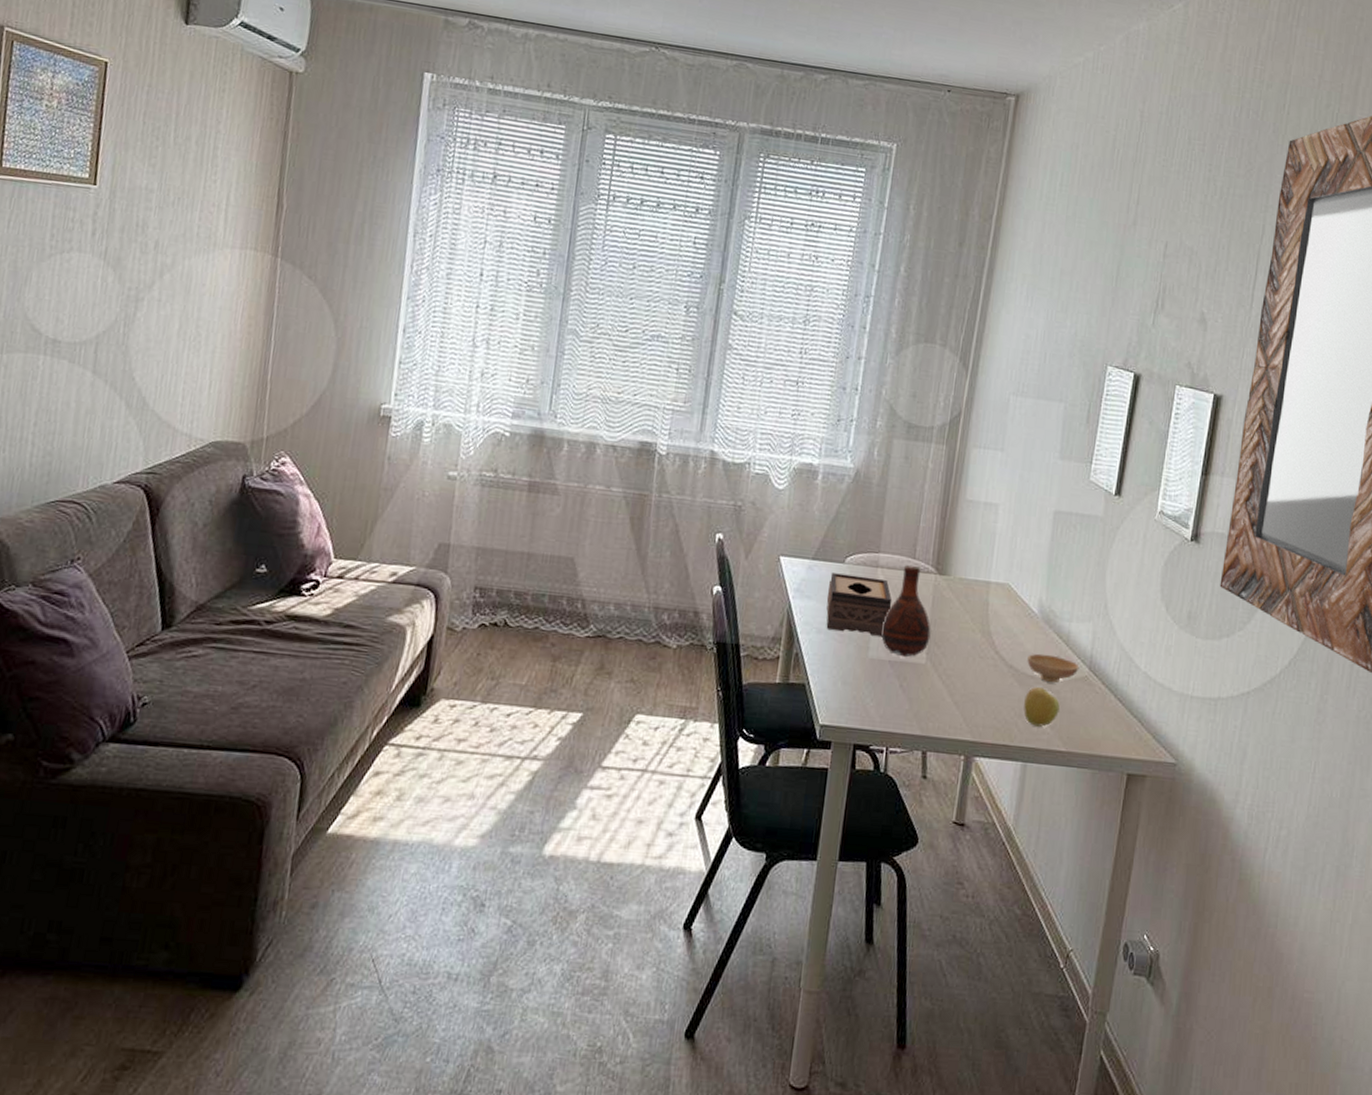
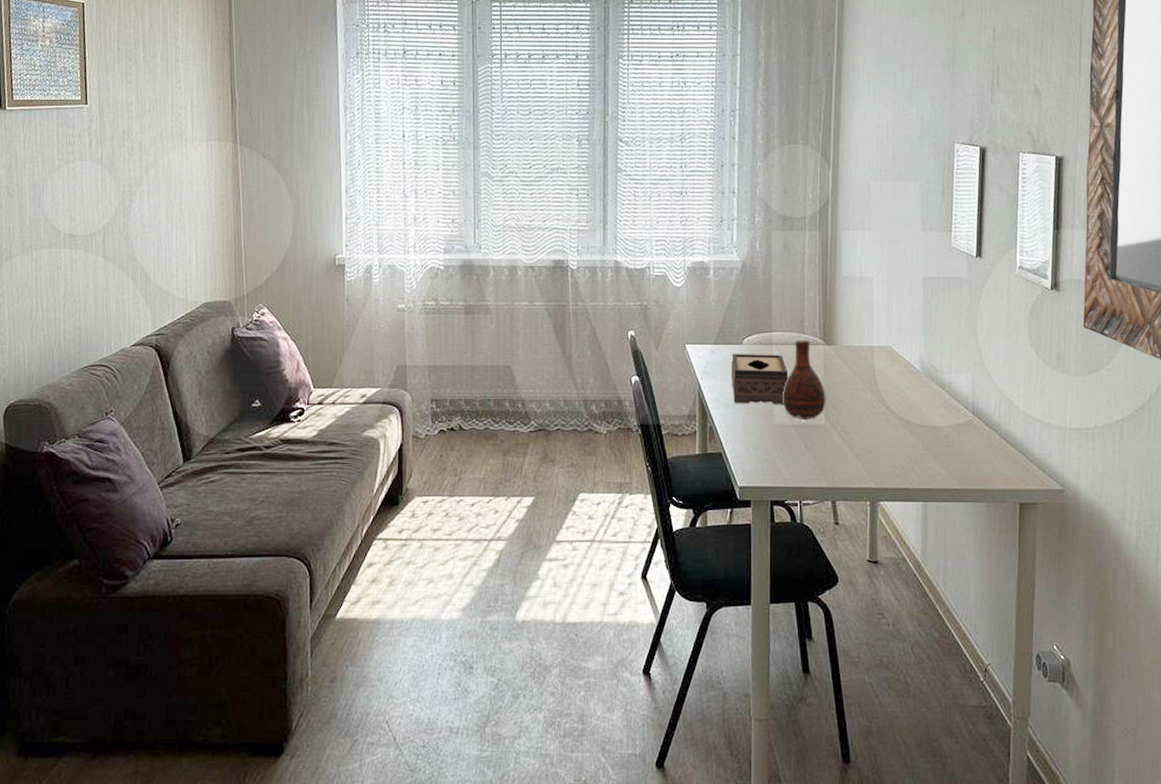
apple: present [1024,687,1060,727] -> none [918,435,950,469]
bowl: present [1027,653,1080,683] -> none [915,404,964,430]

